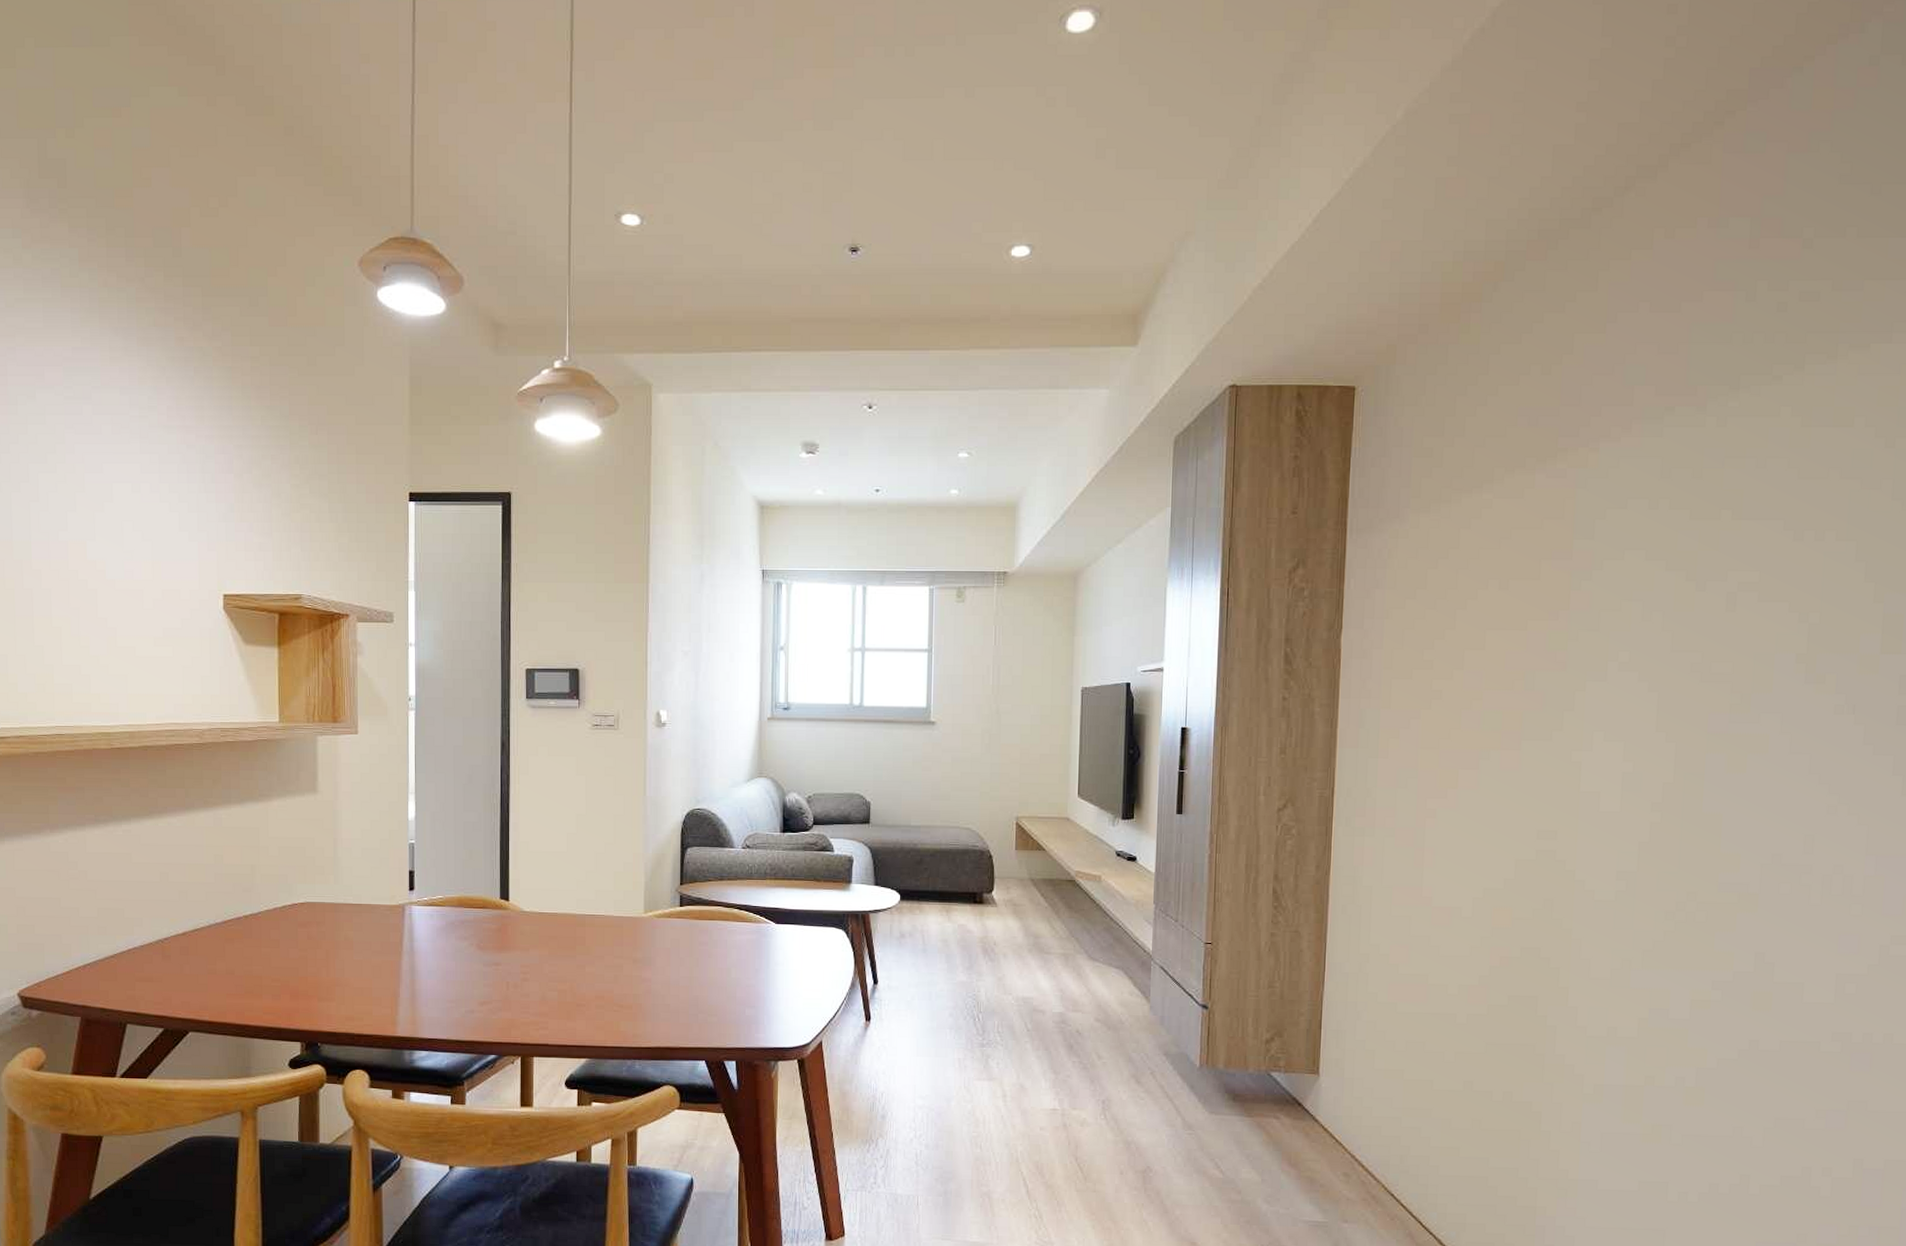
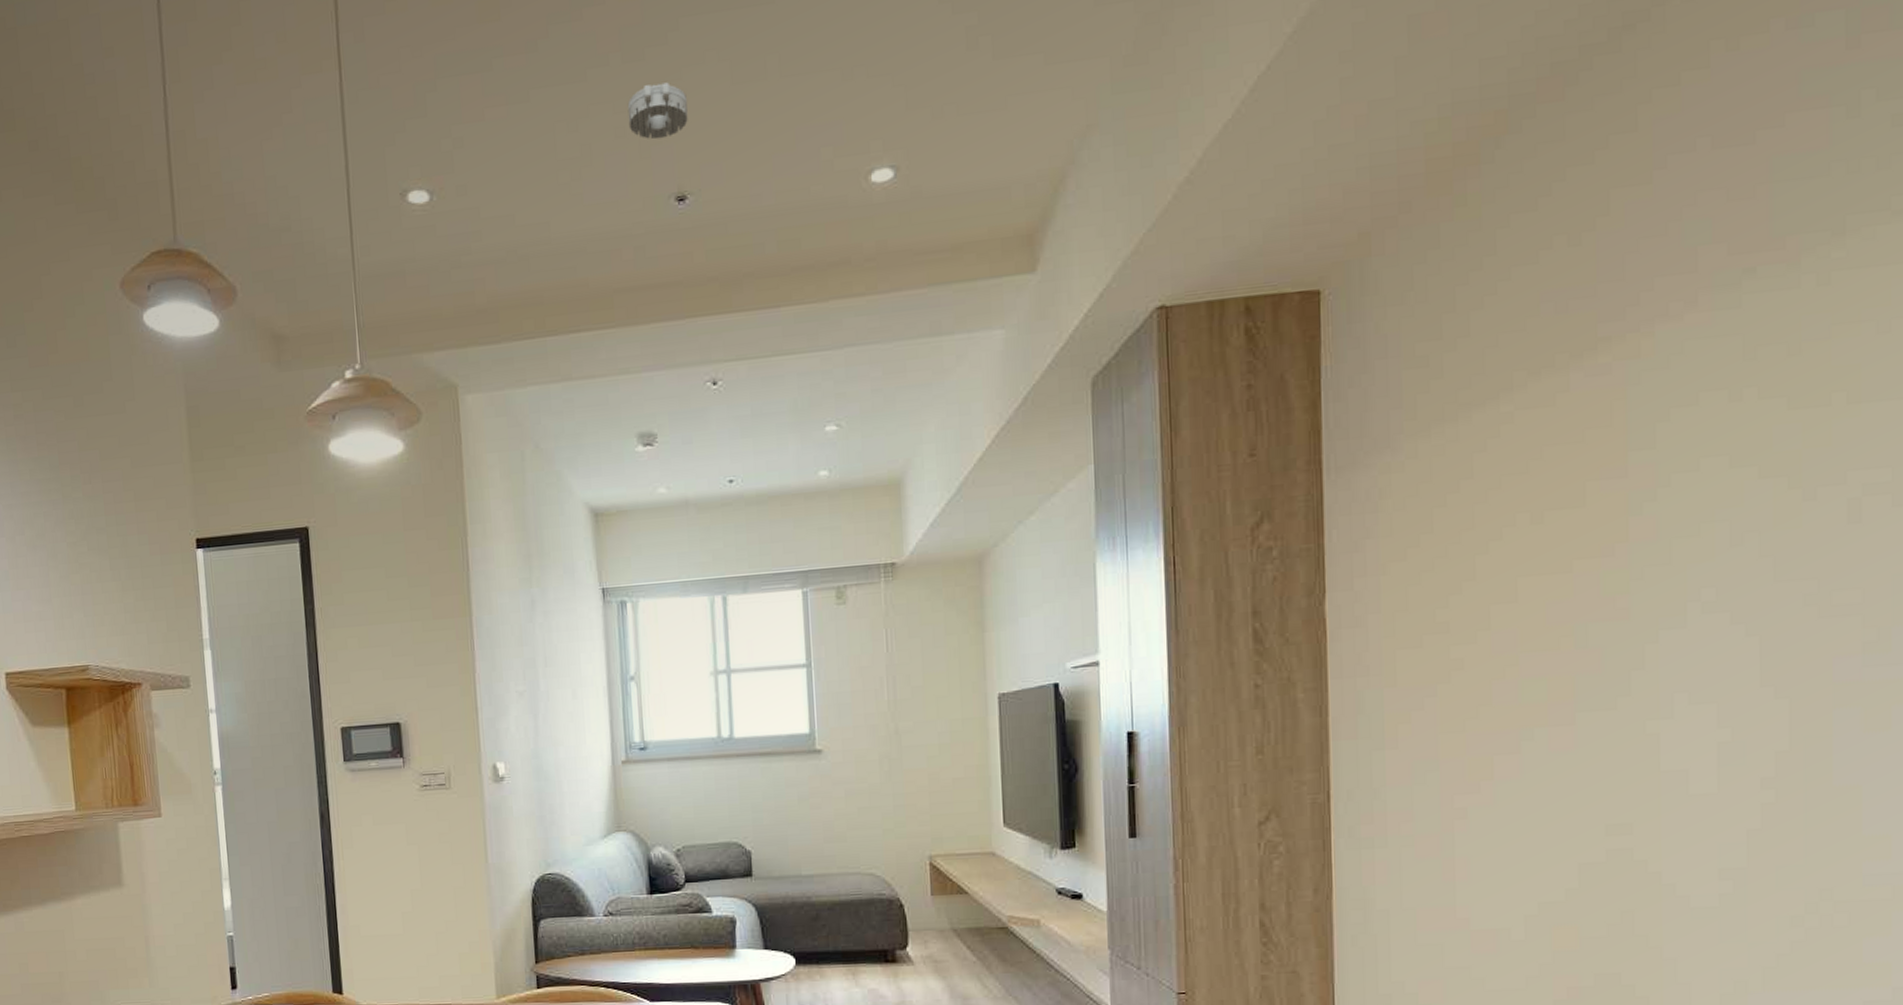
smoke detector: none [815,151,865,198] -> present [627,82,688,140]

